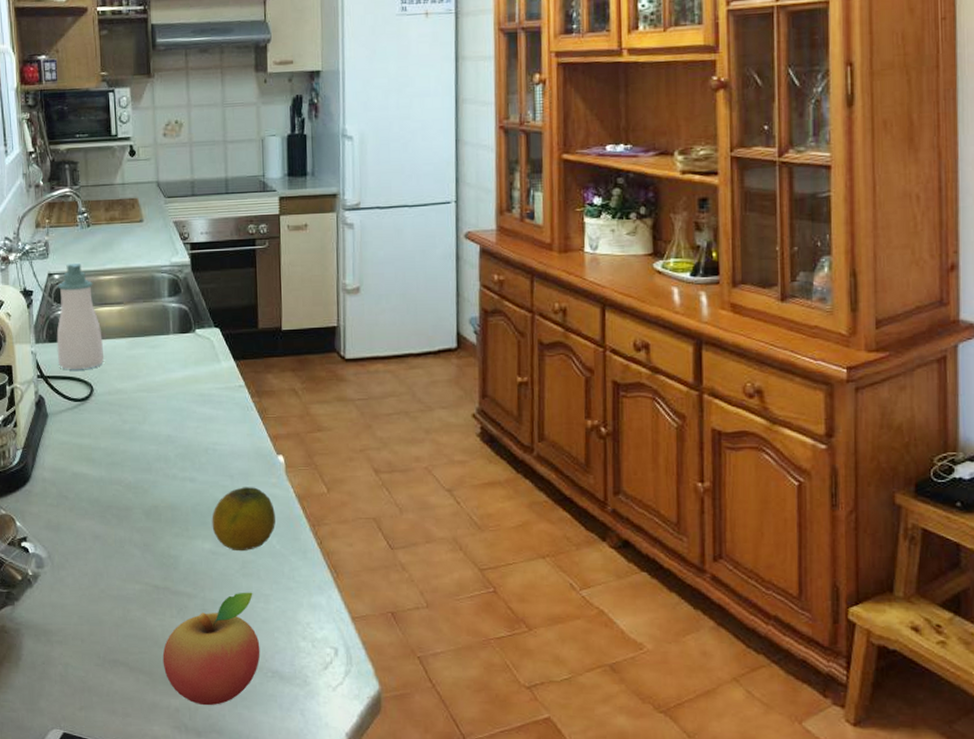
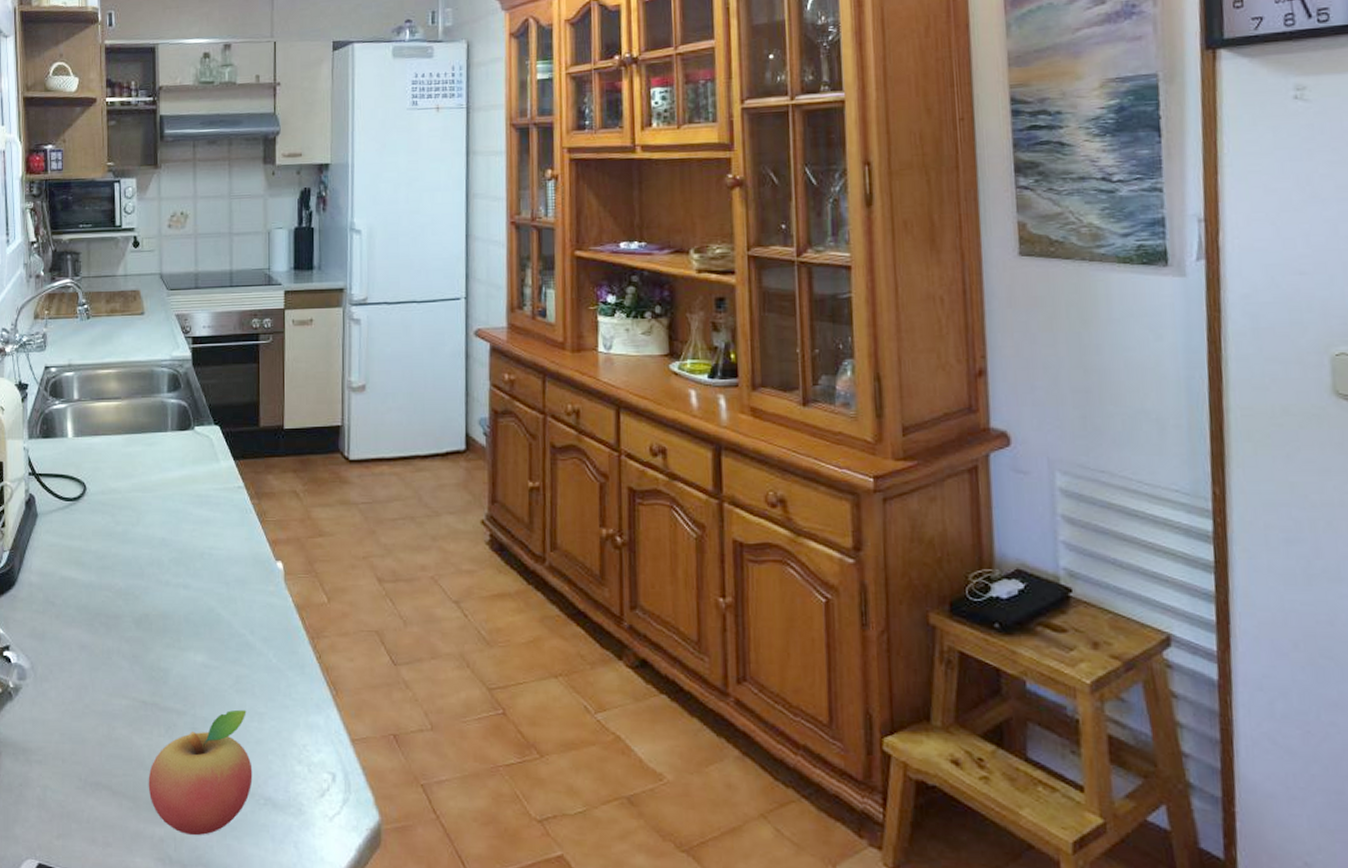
soap bottle: present [56,264,104,369] -> none [50,356,99,467]
fruit: present [212,487,275,552] -> none [205,595,272,665]

